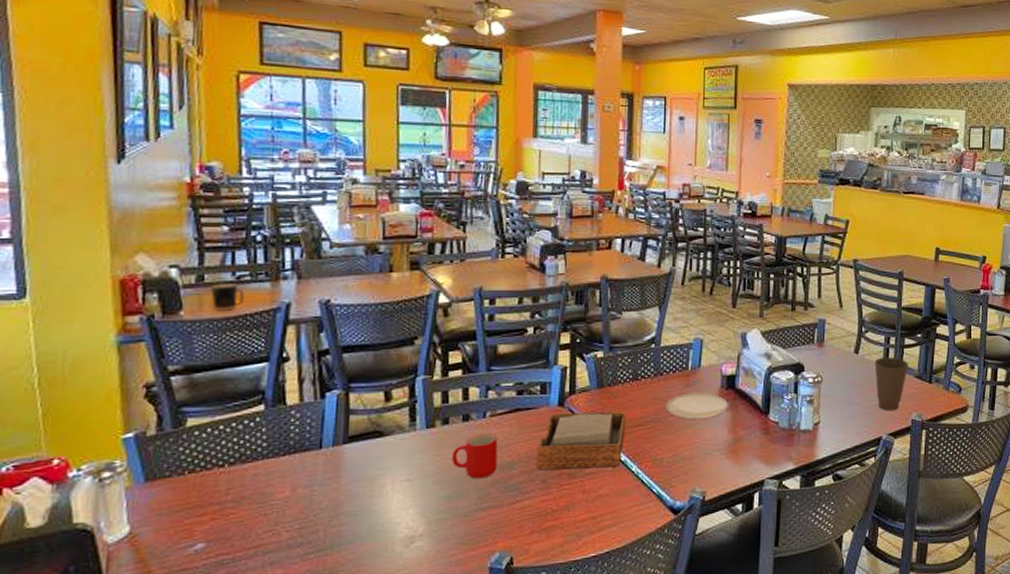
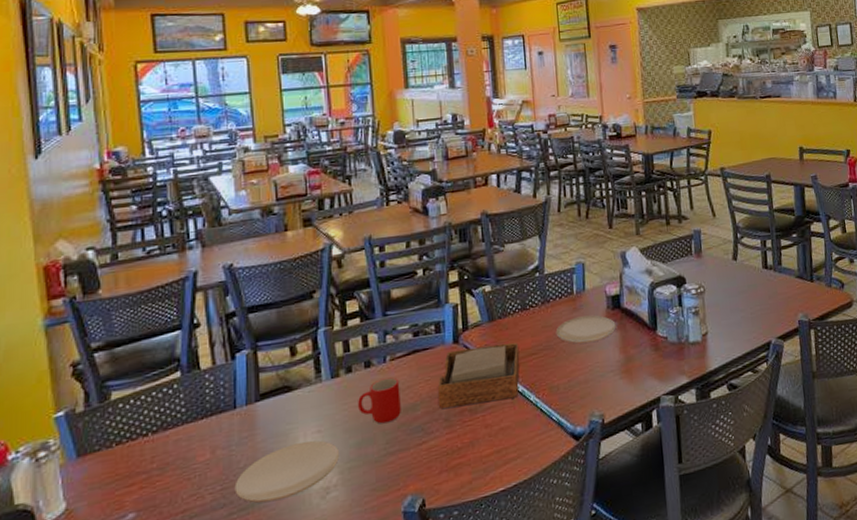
mug: present [211,284,244,311] -> none [125,258,154,286]
plate: none [313,489,428,546] -> present [234,440,339,504]
cup: present [874,356,908,411] -> none [753,259,788,315]

